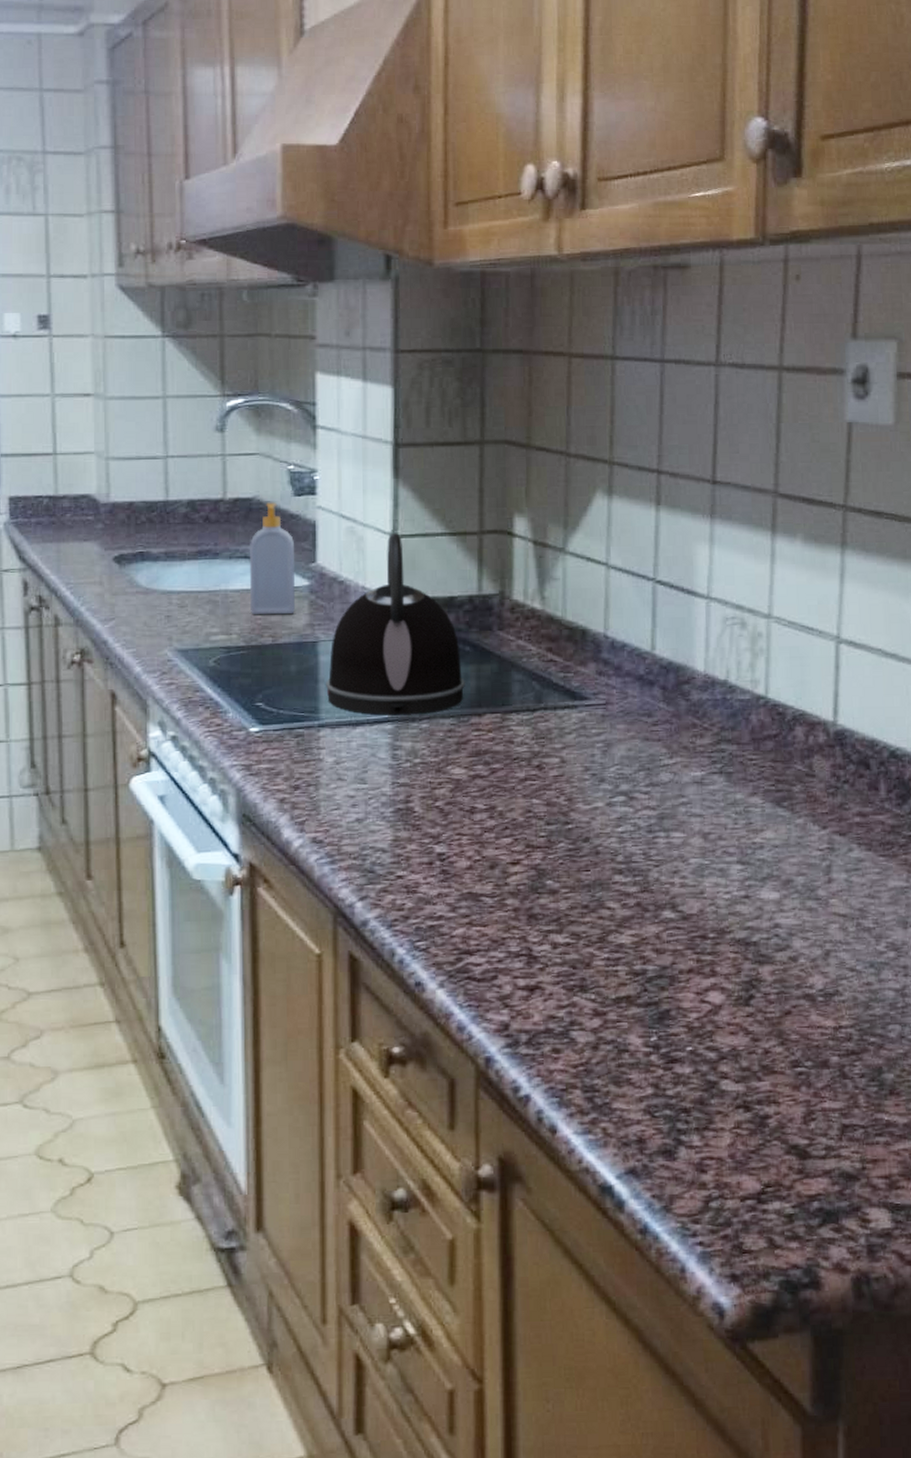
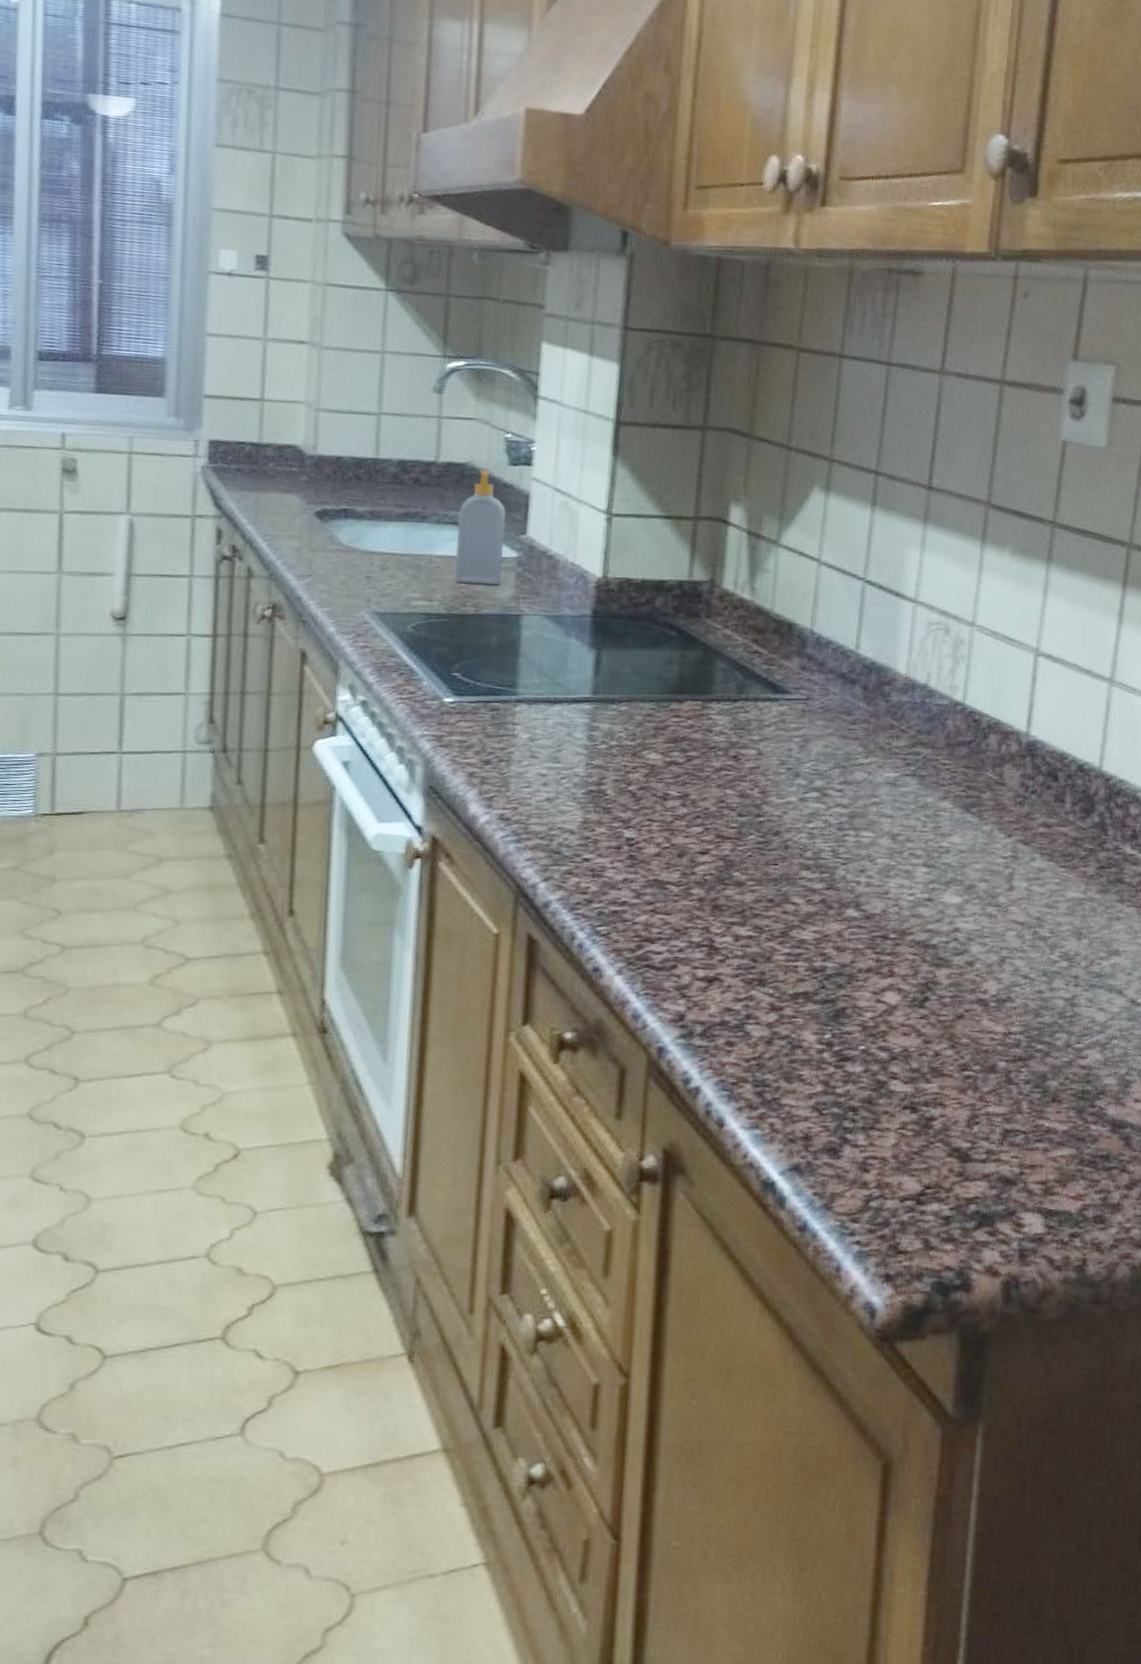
kettle: present [326,532,465,715] -> none [526,511,668,696]

